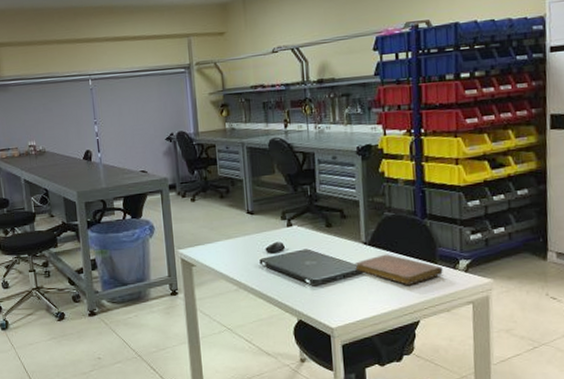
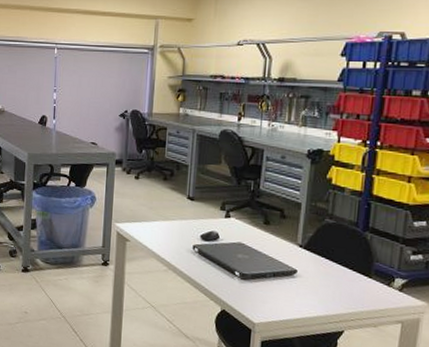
notebook: present [355,254,443,285] -> none [286,260,377,294]

